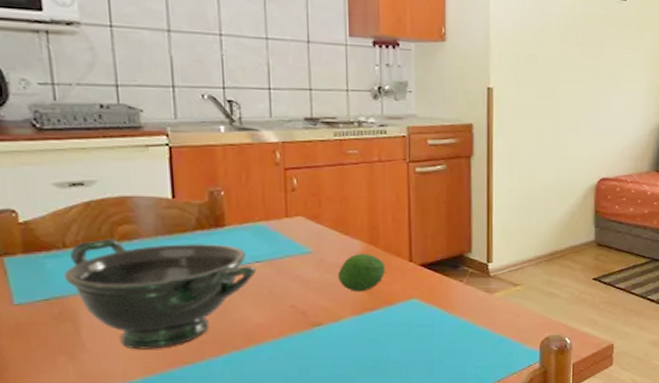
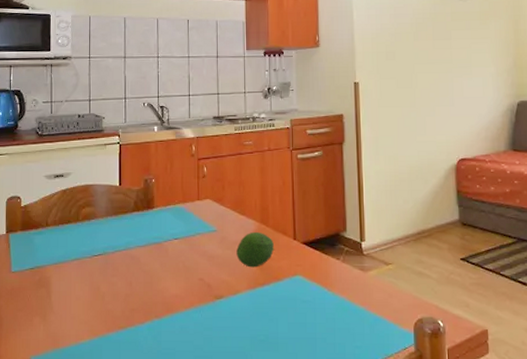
bowl: present [63,238,256,350] -> none [44,219,174,314]

